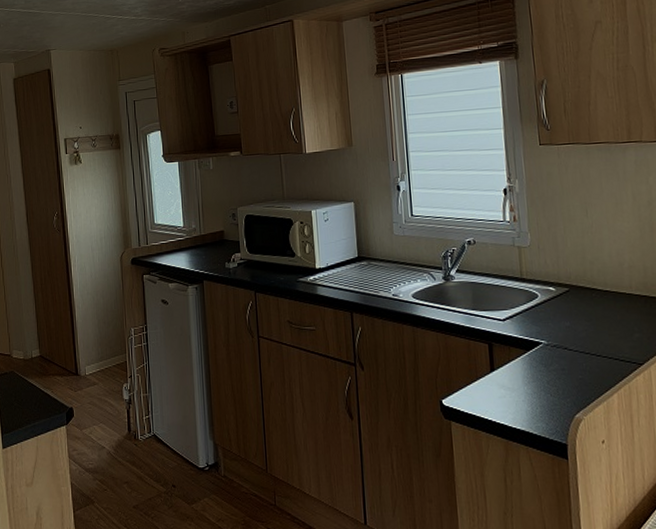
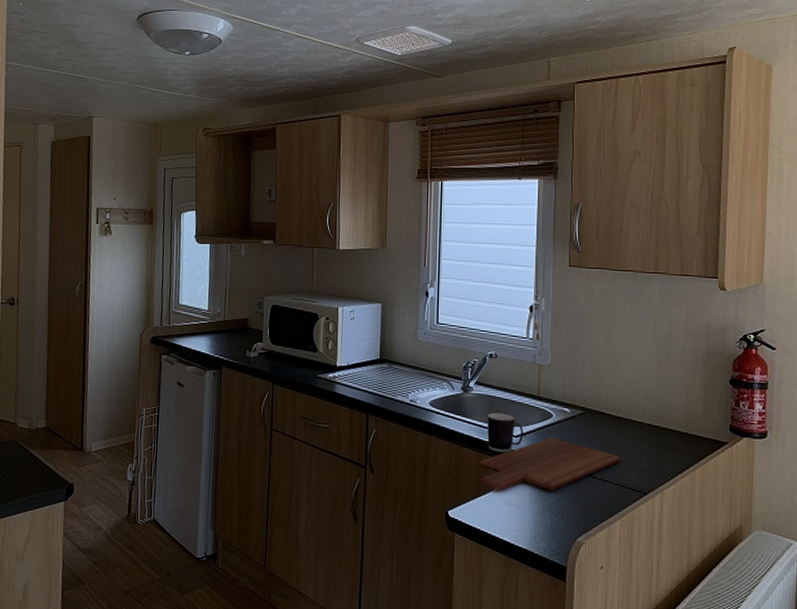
cutting board: none [468,317,613,376] -> present [479,437,621,491]
mug: none [471,298,511,338] -> present [486,412,524,453]

